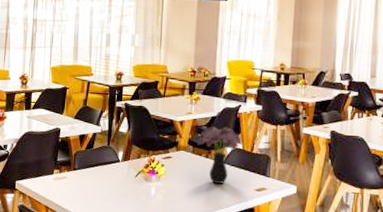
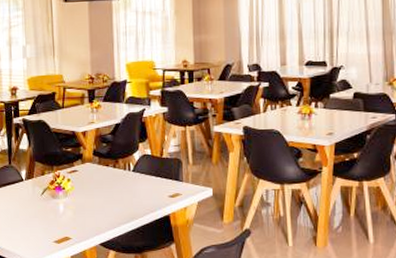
flower arrangement: present [197,126,243,184] -> none [103,133,151,194]

